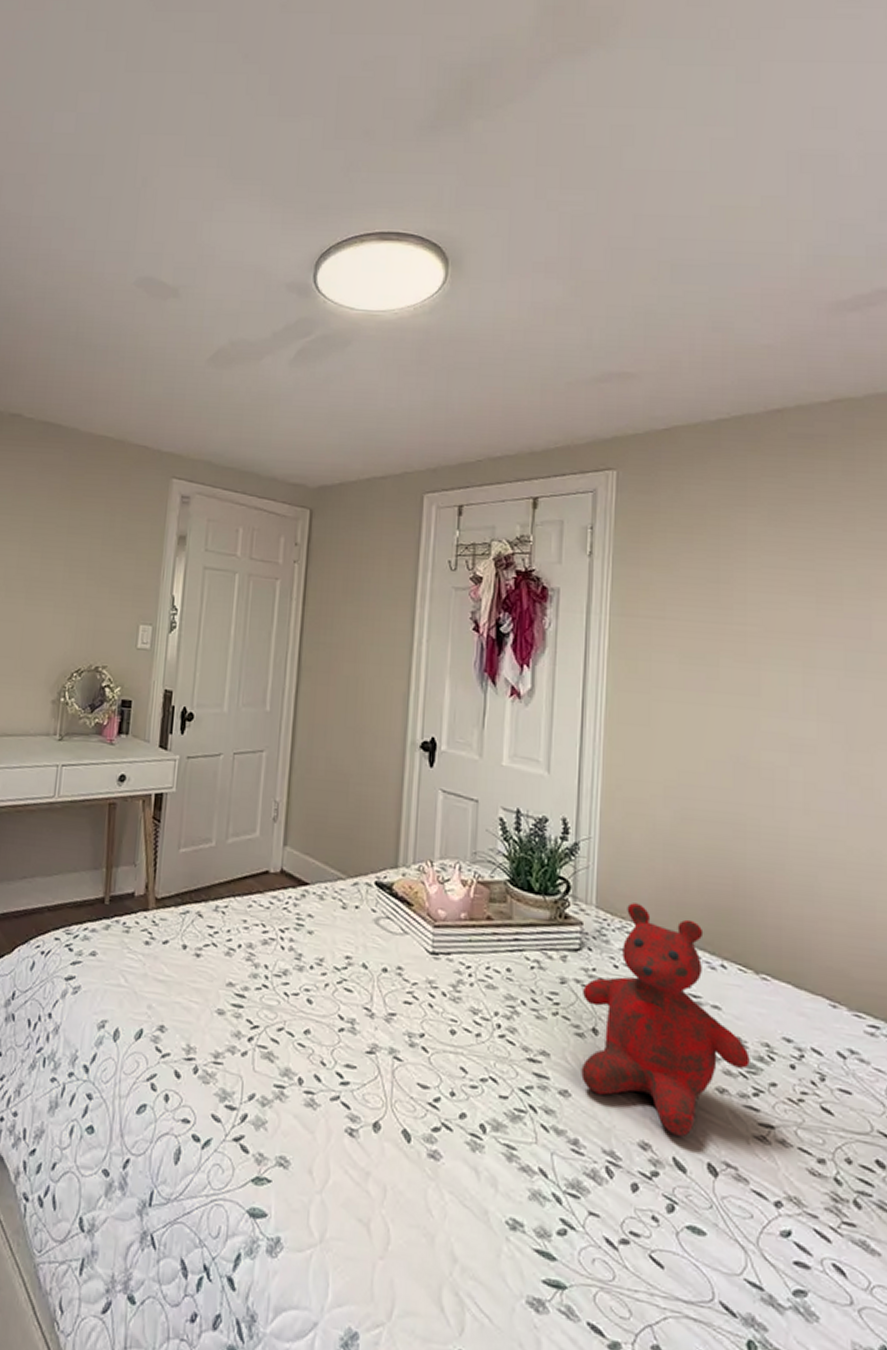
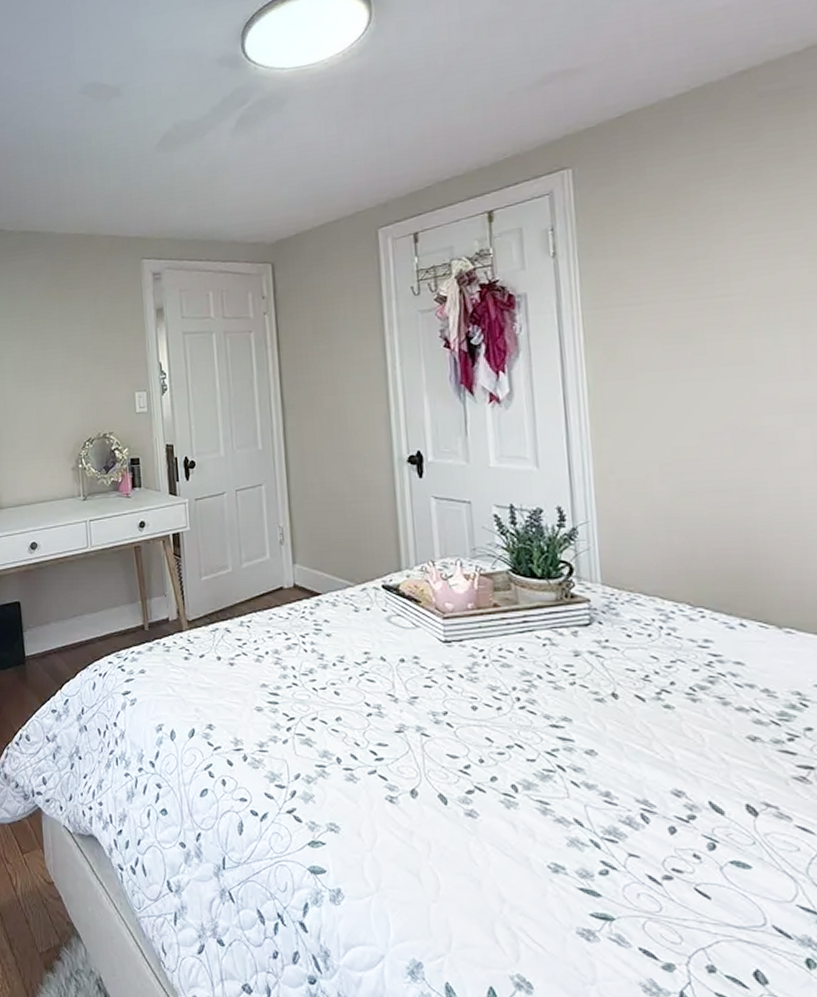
teddy bear: present [581,903,750,1136] -> none [598,576,781,782]

